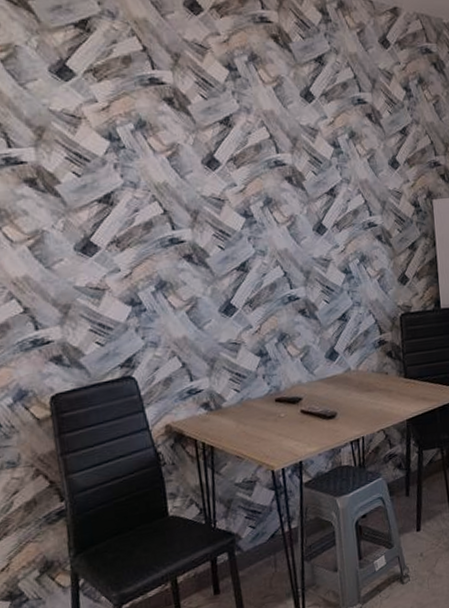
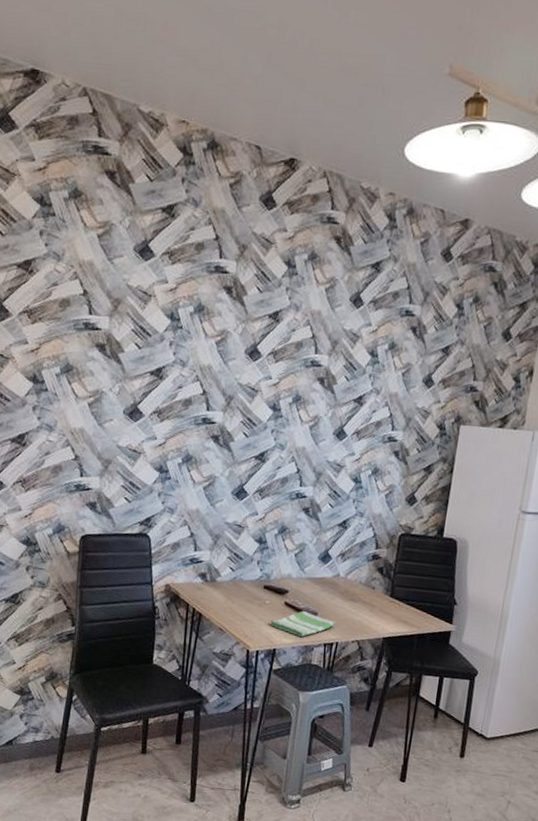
dish towel: none [288,414,357,442] -> present [269,611,335,637]

